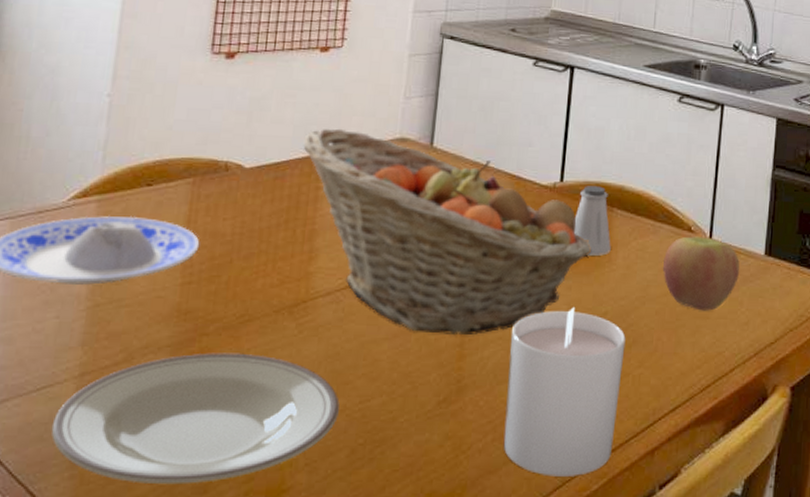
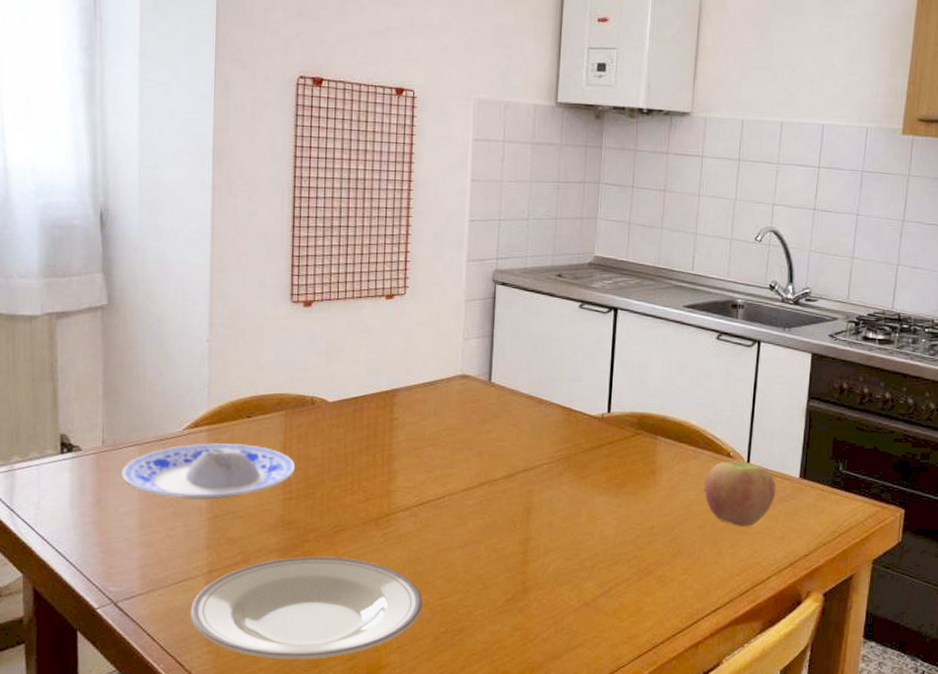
fruit basket: present [303,128,592,334] -> none [377,367,639,544]
candle: present [503,307,626,477] -> none [564,522,671,663]
saltshaker: present [573,186,611,256] -> none [621,416,656,478]

